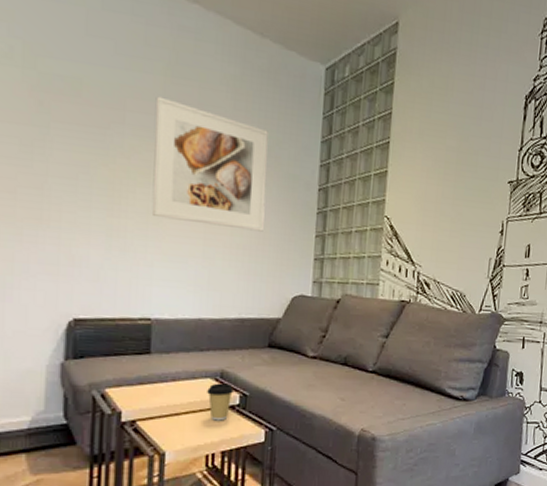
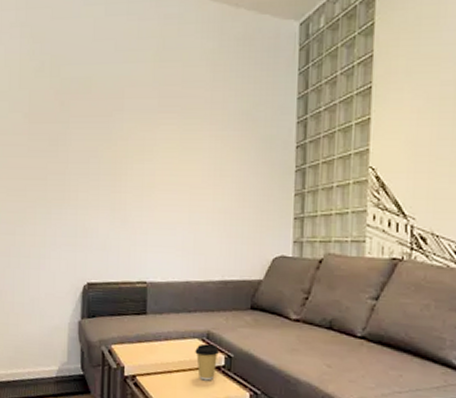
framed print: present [151,96,268,232] -> none [145,81,246,195]

